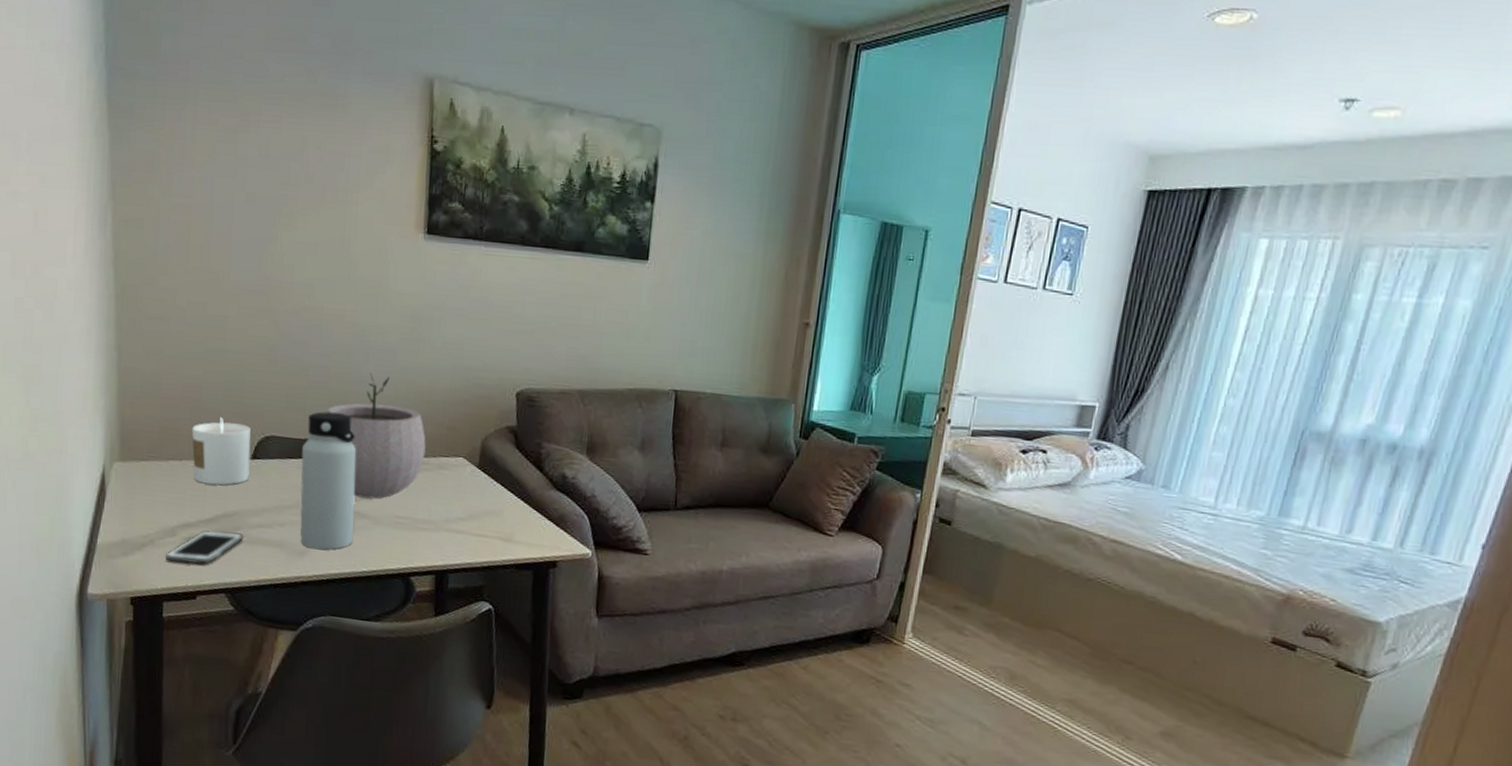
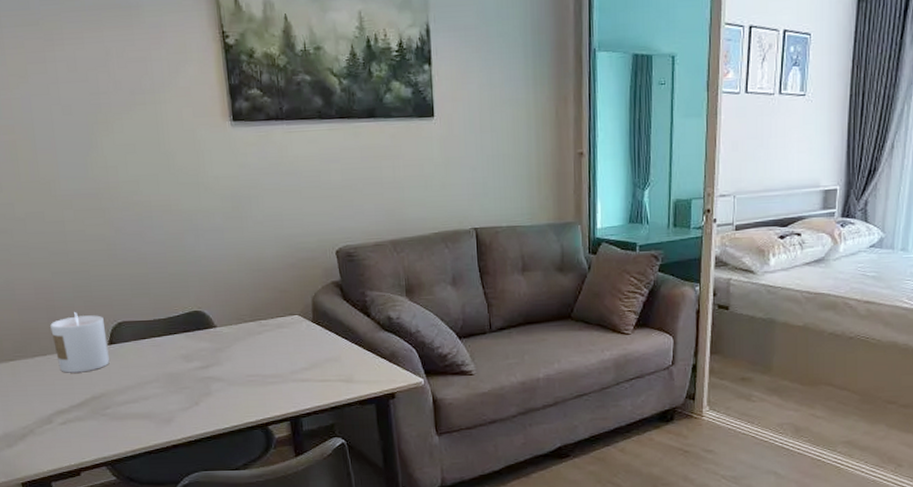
cell phone: present [166,530,244,564] -> none [46,412,114,446]
water bottle: present [300,411,357,550] -> none [153,292,213,415]
plant pot: present [327,372,426,499] -> none [170,252,264,364]

